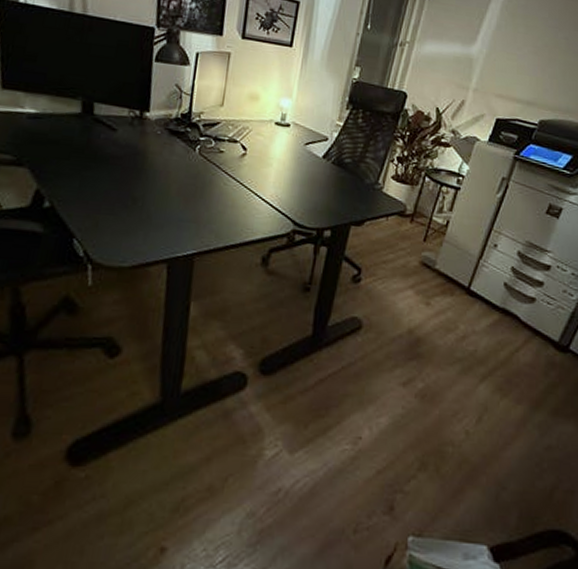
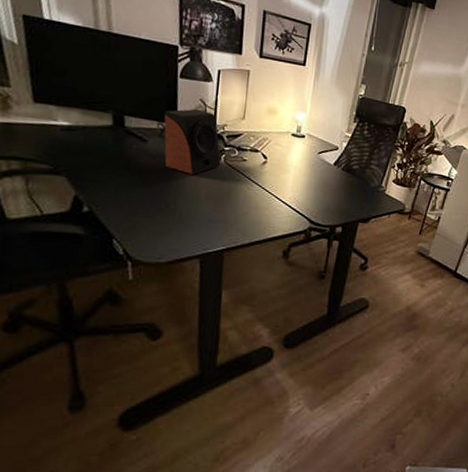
speaker: none [134,94,196,168] -> present [164,108,221,175]

